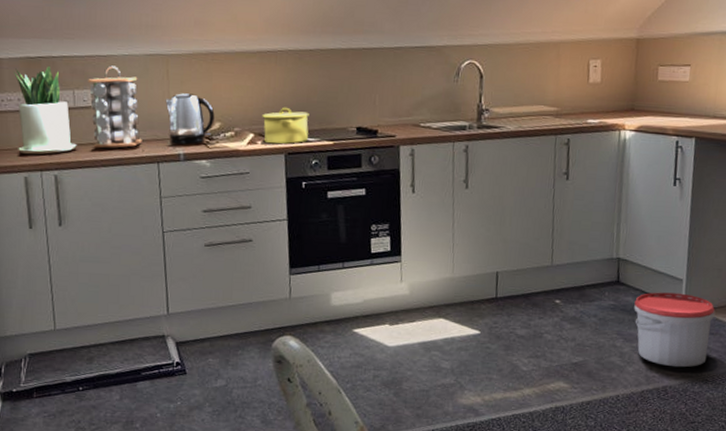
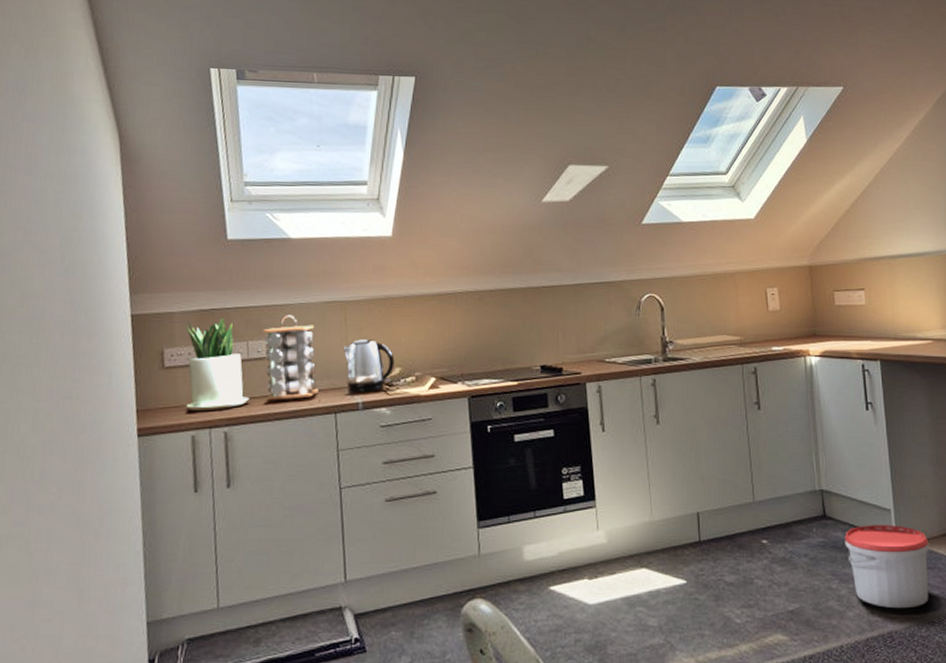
cooking pot: present [262,108,309,144] -> none [443,350,492,387]

